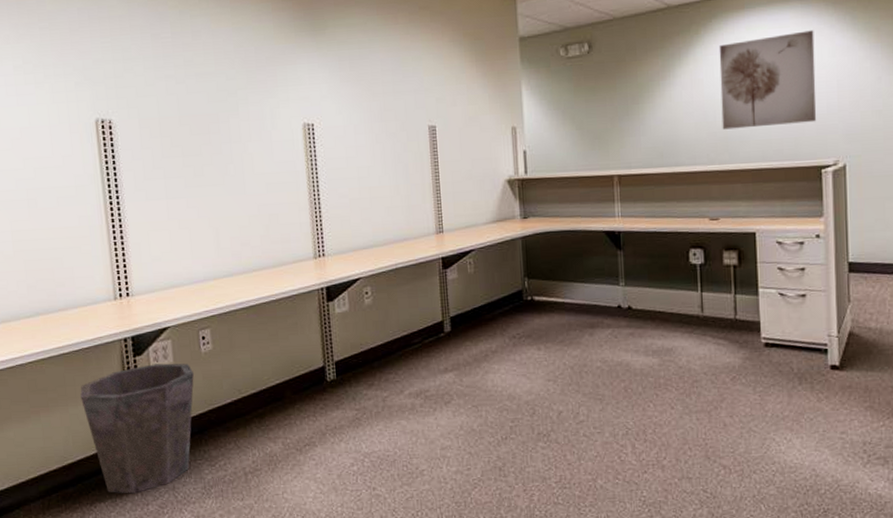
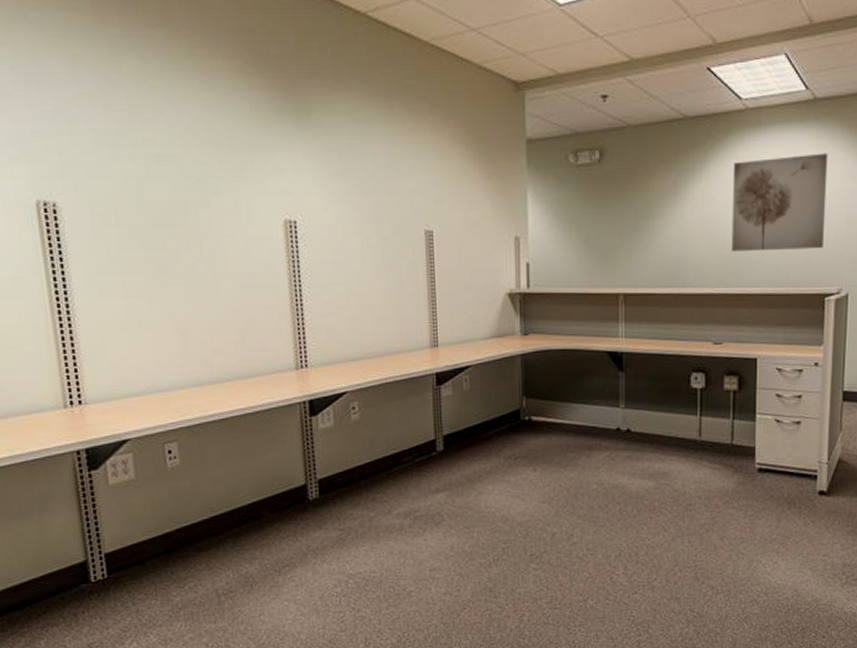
waste bin: present [80,363,194,494] -> none [25,478,159,617]

